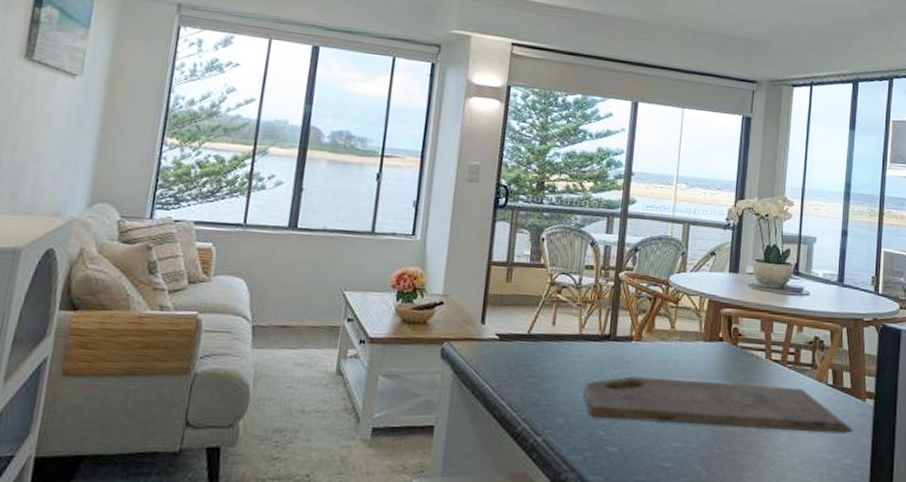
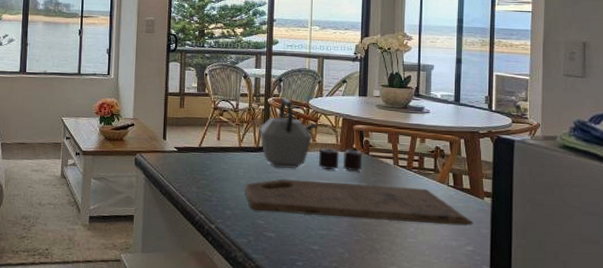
kettle: none [606,272,730,367] -> present [259,97,363,172]

